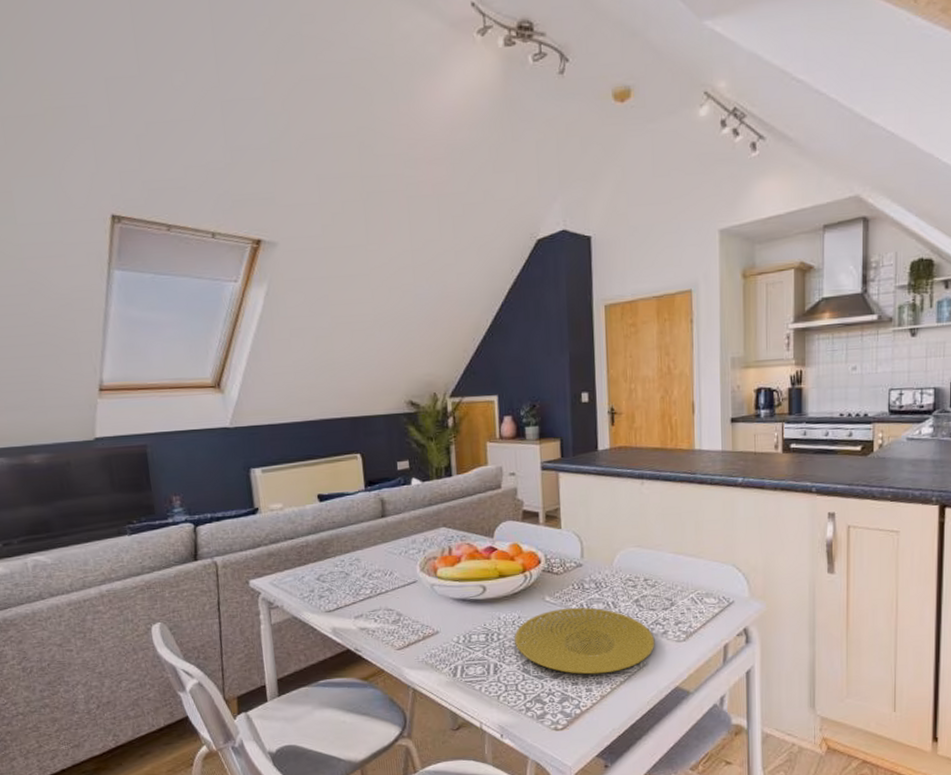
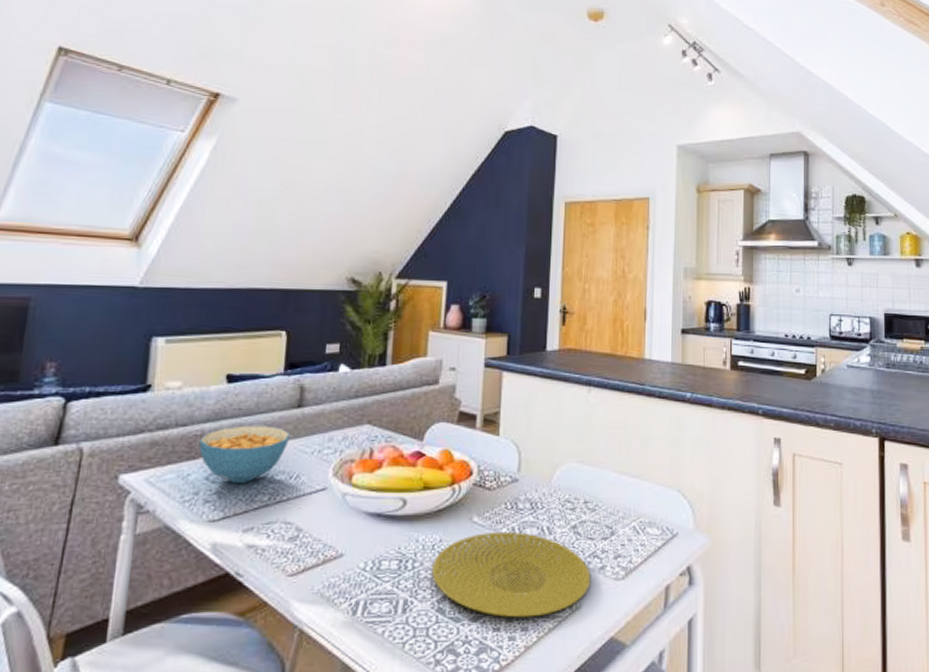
cereal bowl: none [306,534,380,581] -> present [199,425,291,483]

